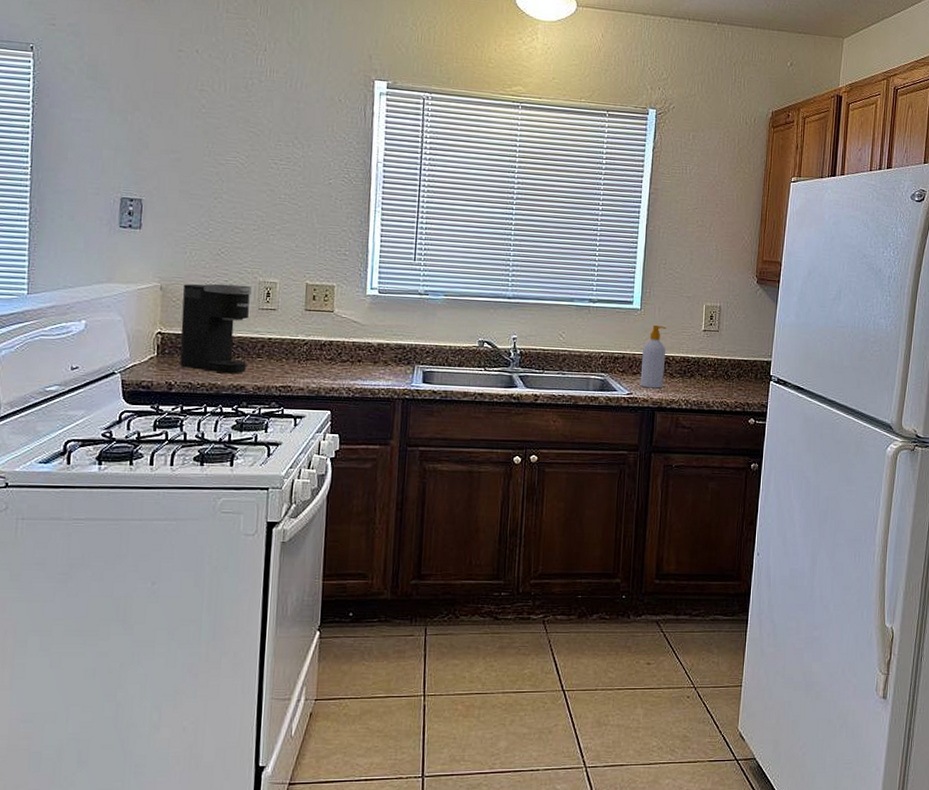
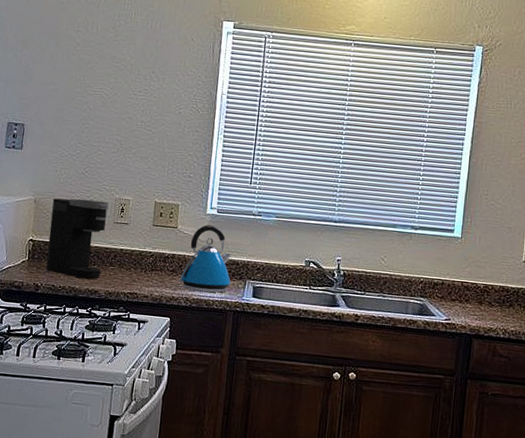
kettle: none [337,307,398,381] -> present [178,225,232,293]
soap bottle: present [640,325,666,389] -> none [458,254,486,316]

